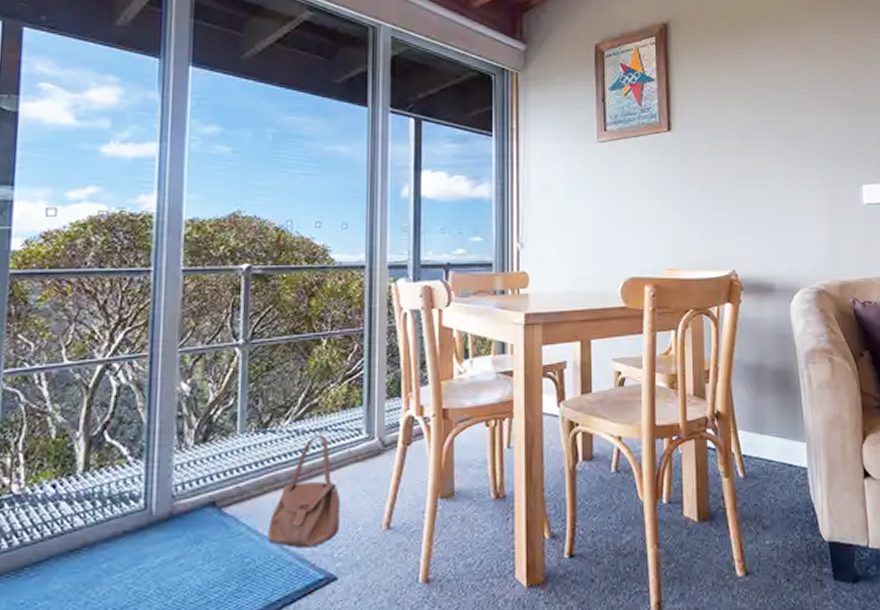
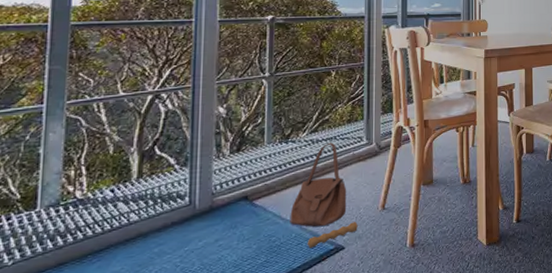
dog toy: none [289,543,355,576] -> present [307,222,358,248]

